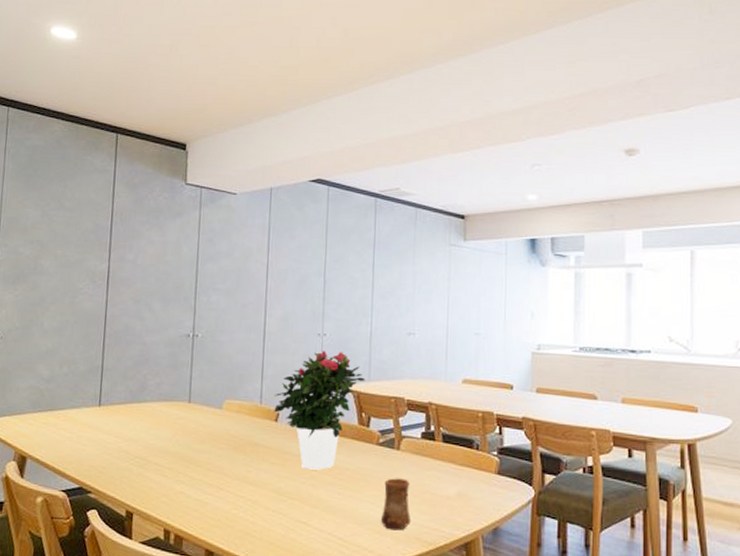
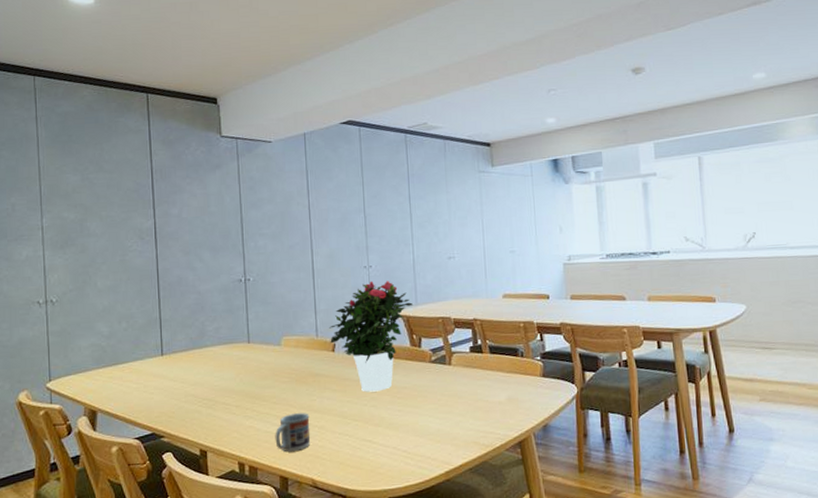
cup: none [205,483,244,525] -> present [275,413,311,452]
cup: present [380,478,410,531] -> none [439,390,467,438]

